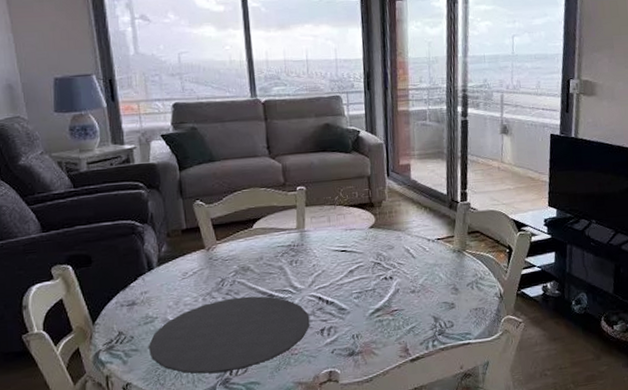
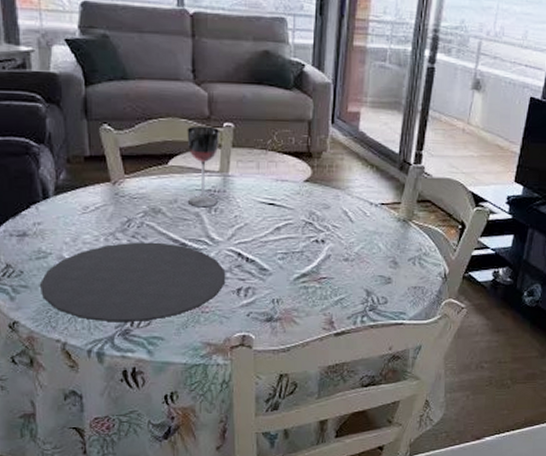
wineglass: none [266,191,297,262] -> present [187,125,219,208]

